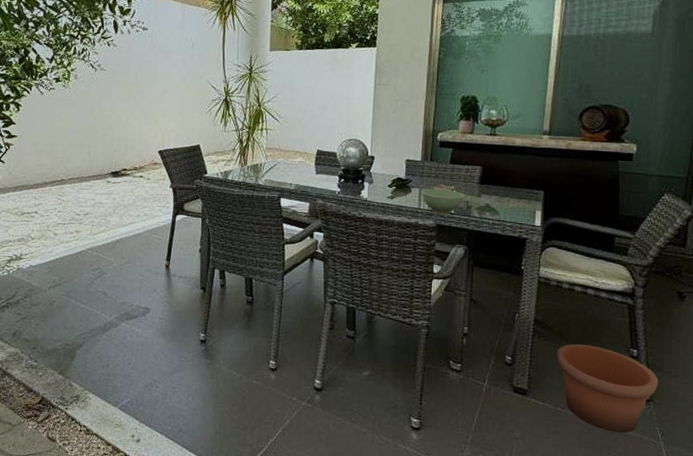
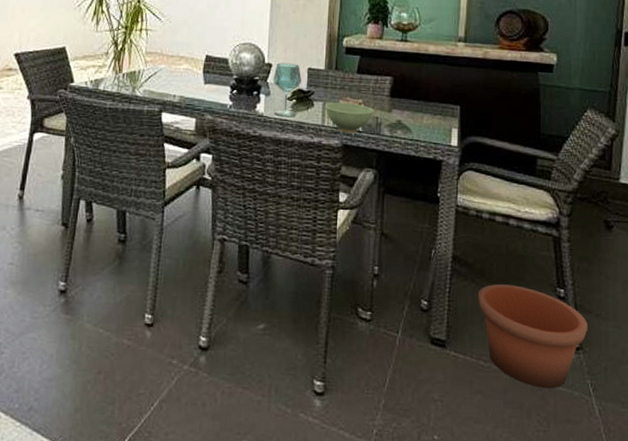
wine glass: none [375,155,400,202] -> present [273,62,301,117]

